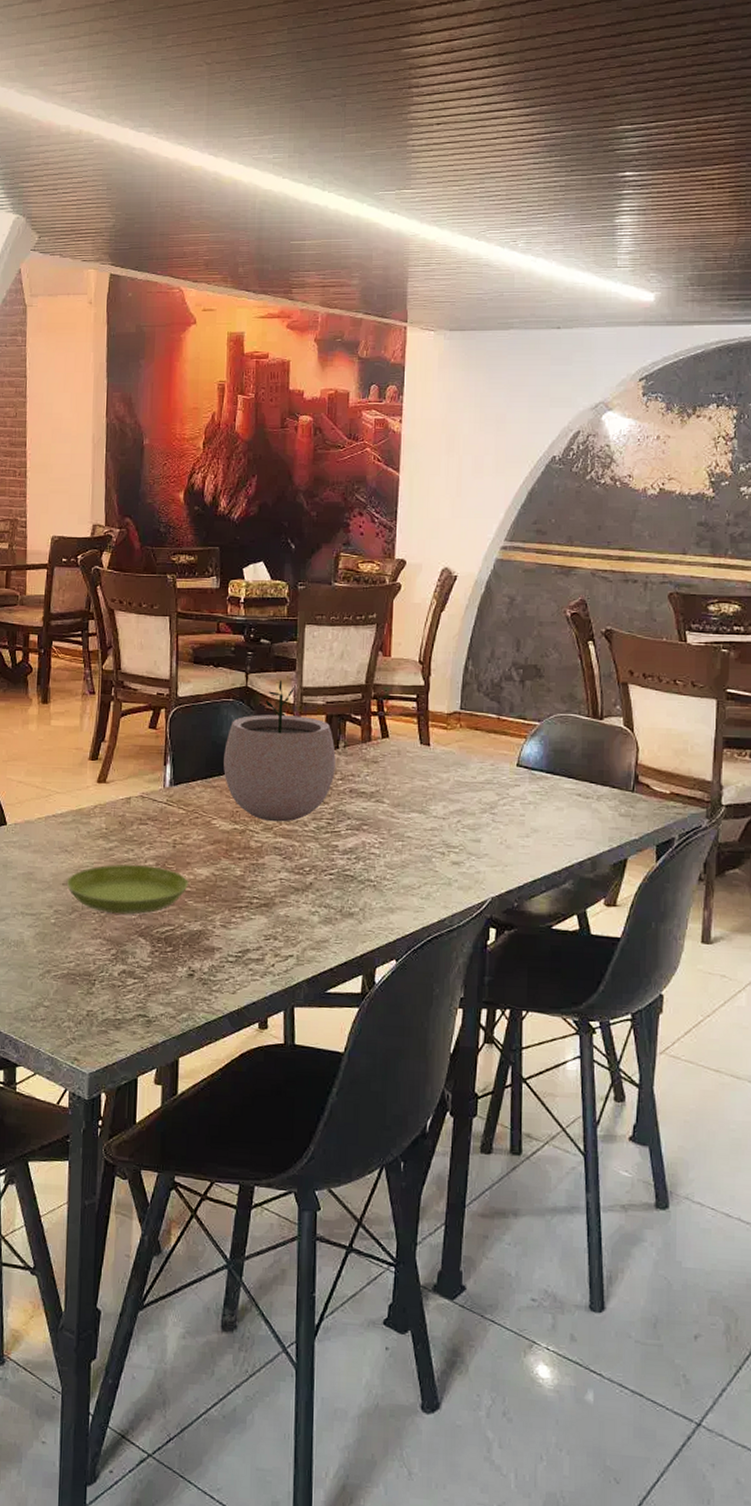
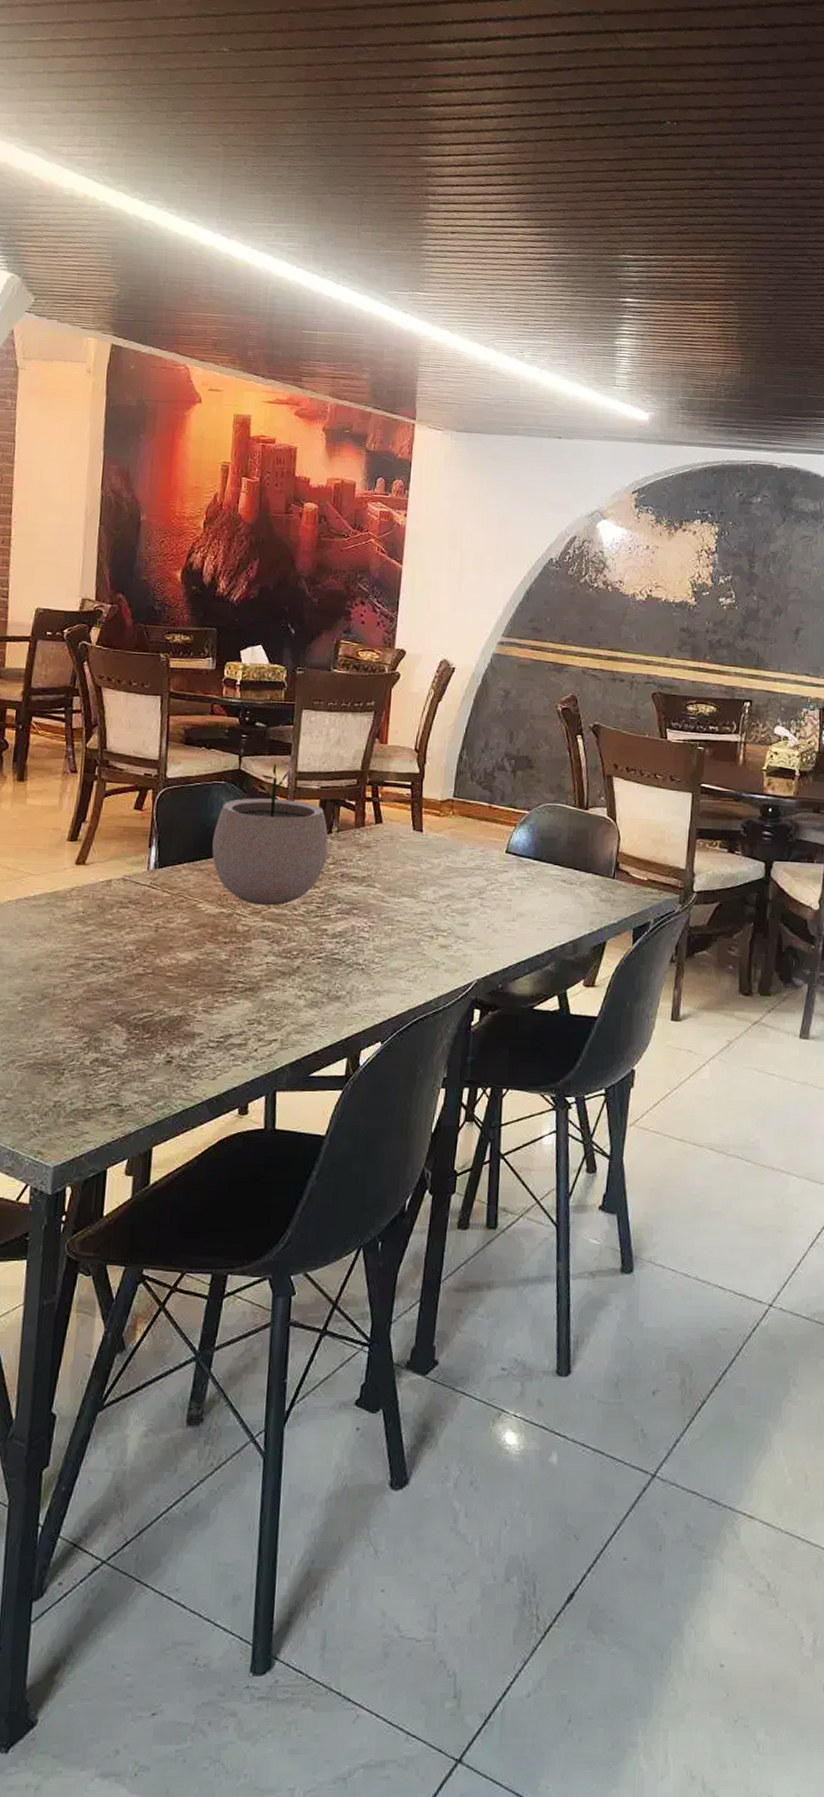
saucer: present [66,864,188,914] -> none [36,949,170,1001]

